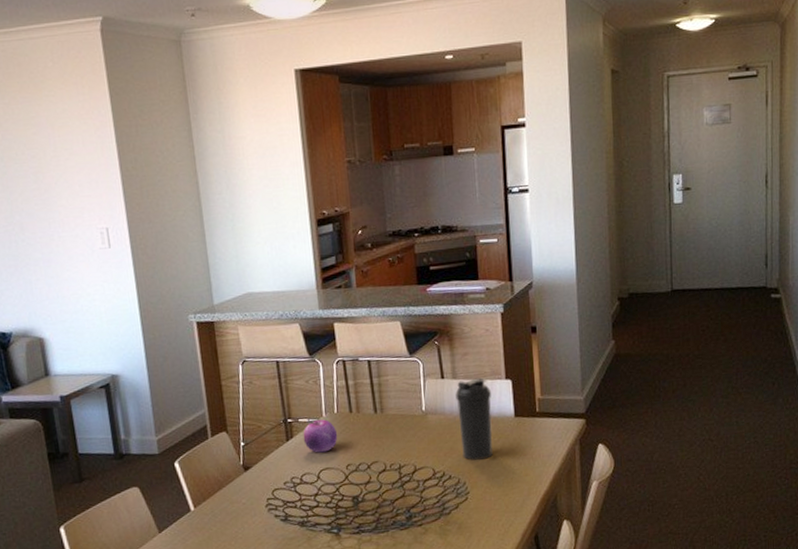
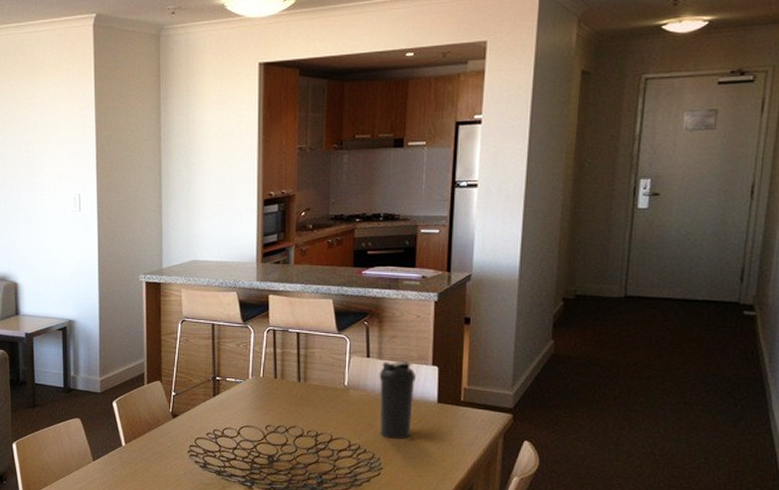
fruit: present [303,419,338,453] -> none [229,381,261,411]

